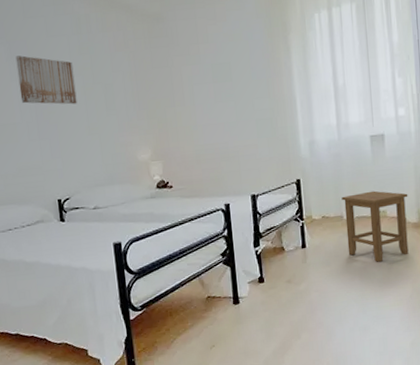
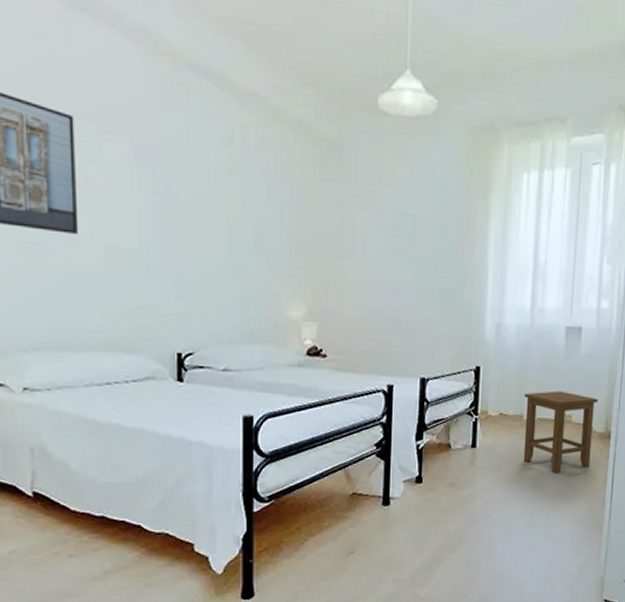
wall art: present [15,55,77,105] -> none [142,161,218,236]

